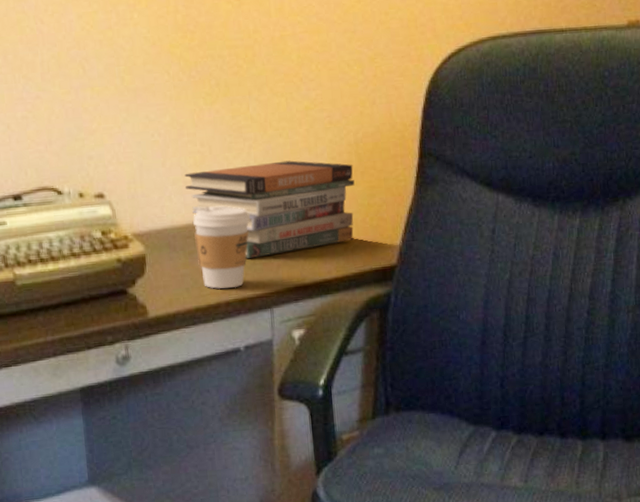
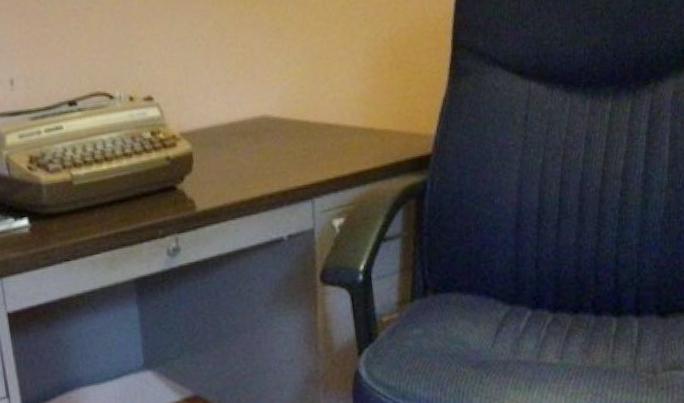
book stack: present [185,160,355,258] -> none [228,57,390,153]
coffee cup: present [193,205,250,289] -> none [236,103,290,183]

